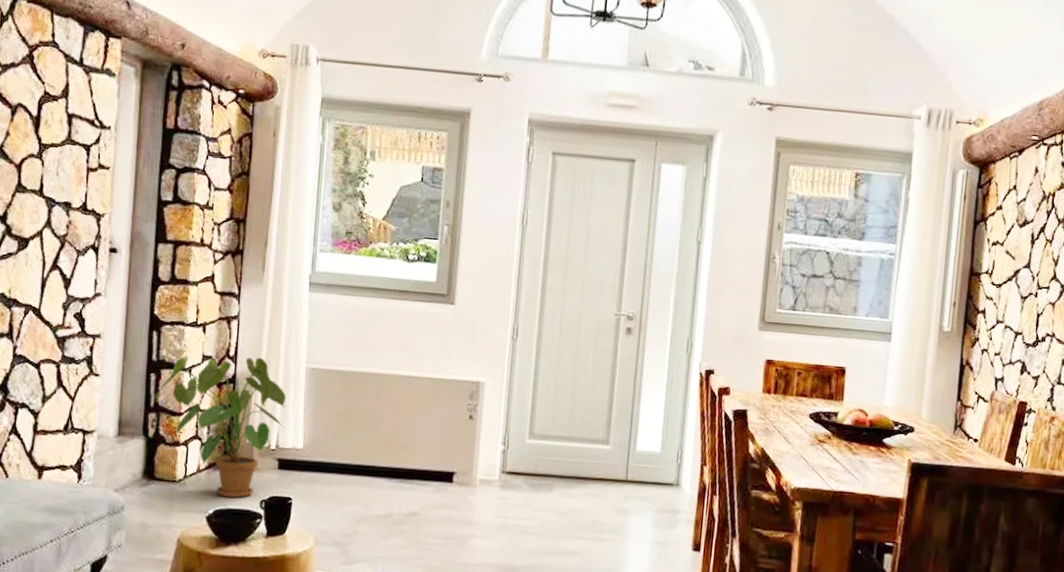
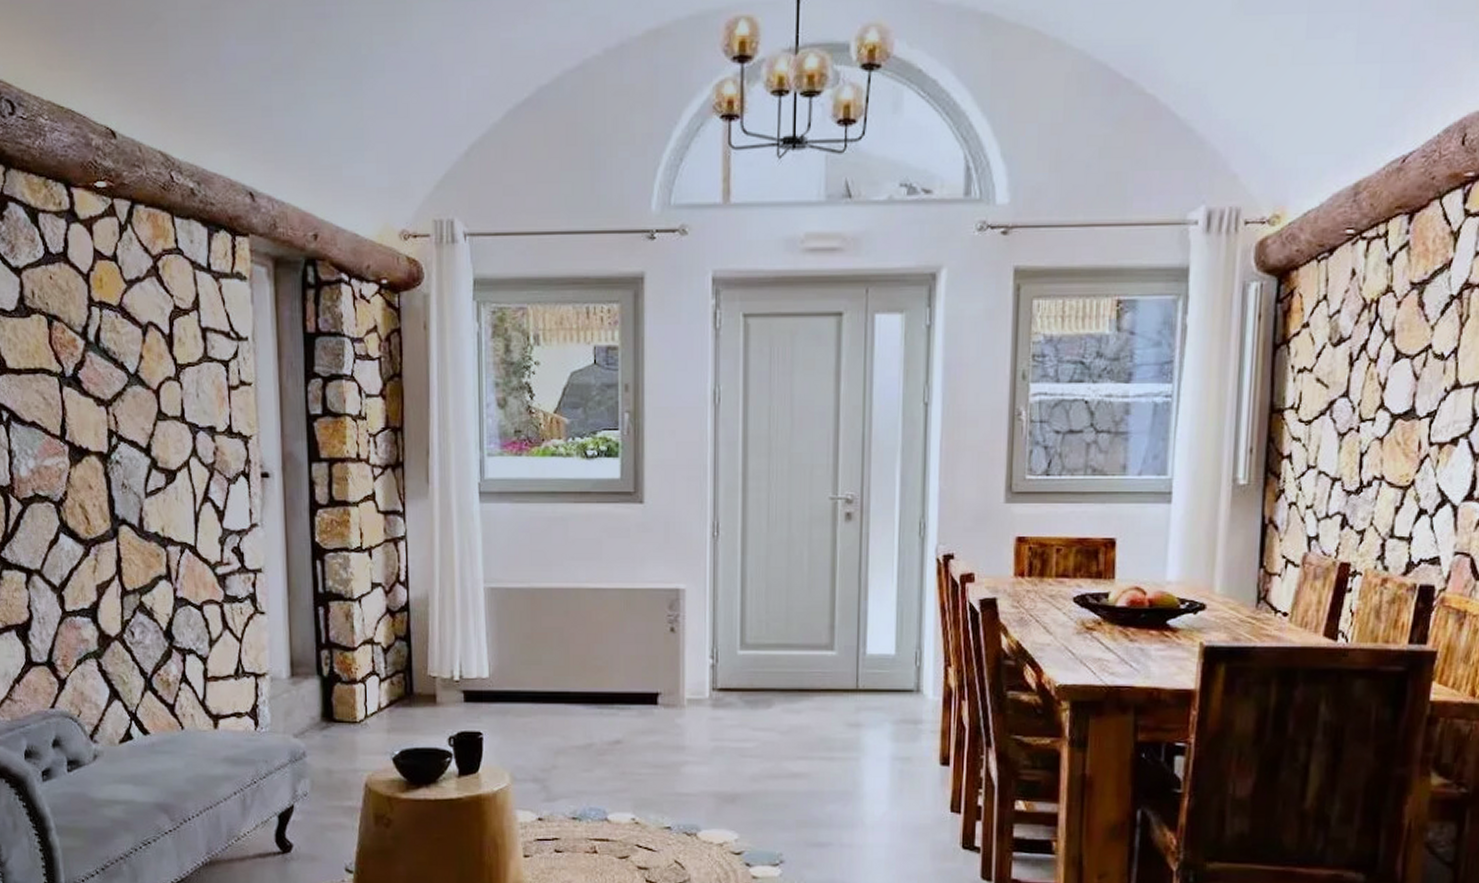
house plant: present [155,355,287,498] -> none [325,580,467,736]

